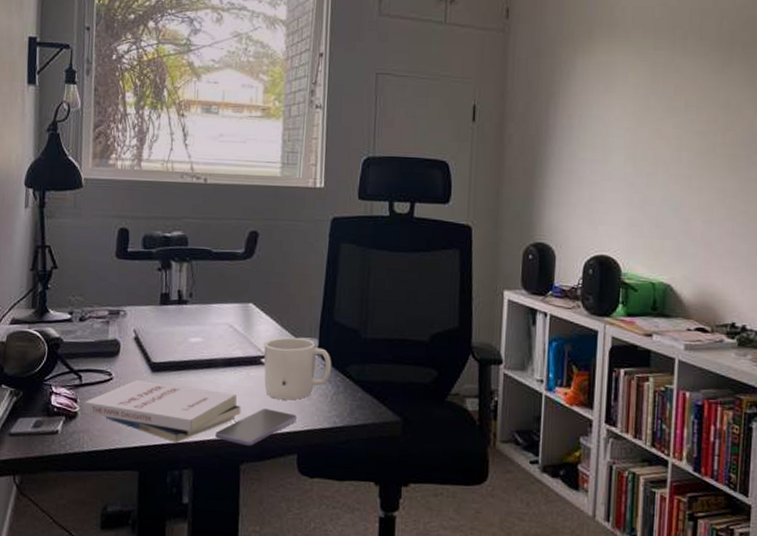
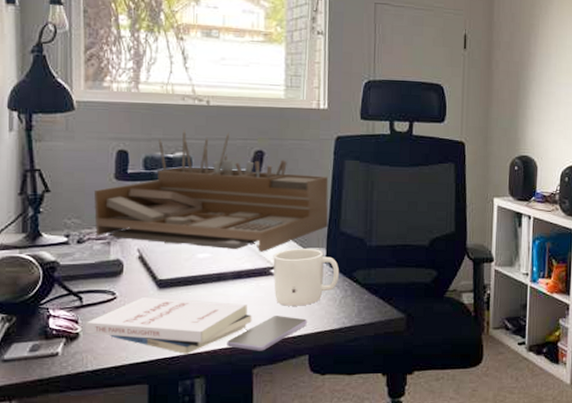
desk organizer: none [96,208,323,339] -> present [94,130,329,252]

